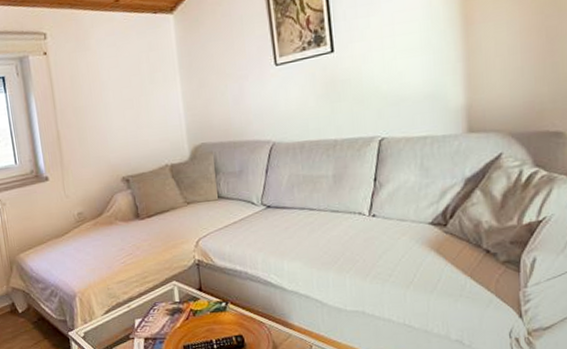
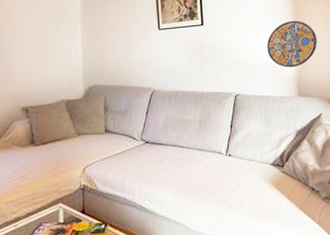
manhole cover: none [423,28,497,96] -> present [267,20,317,68]

